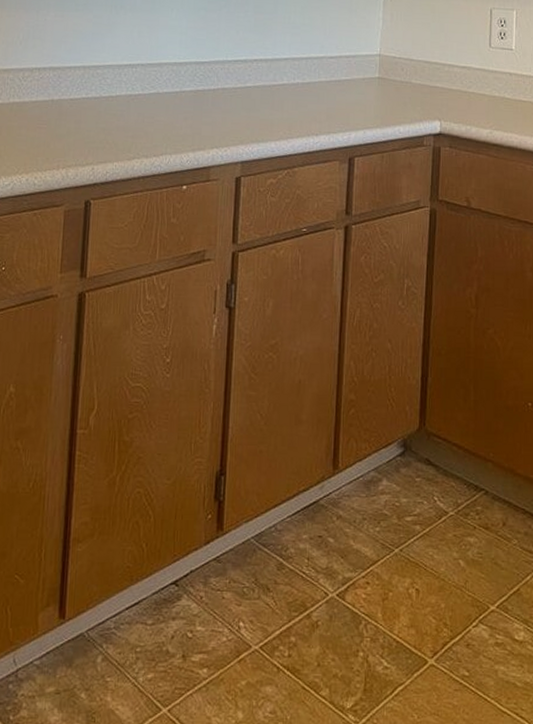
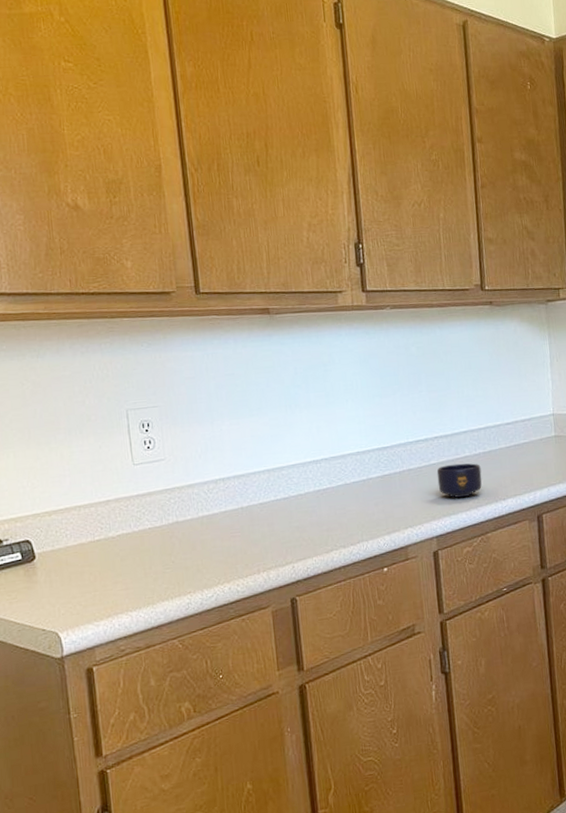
mug: none [250,90,297,126] -> present [436,463,482,498]

